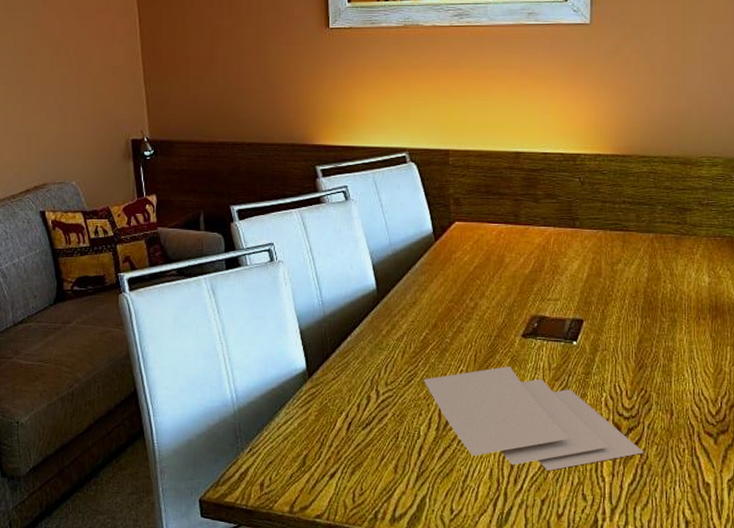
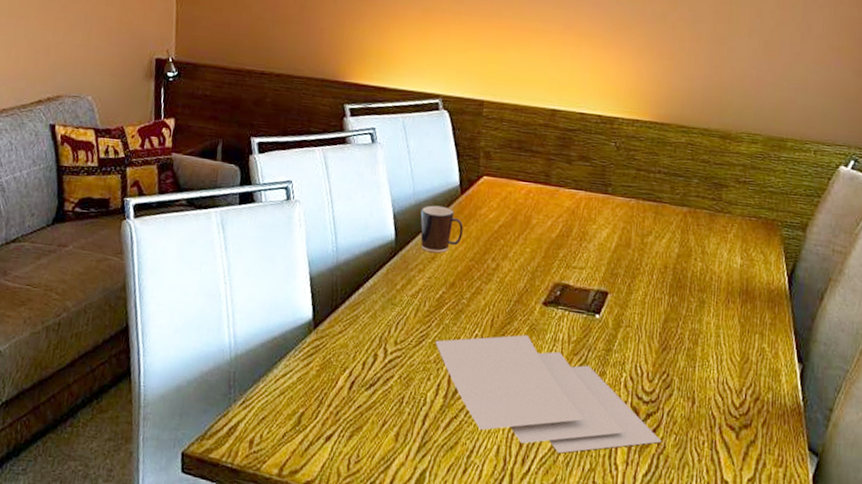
mug: none [398,253,440,298] -> present [420,205,463,254]

